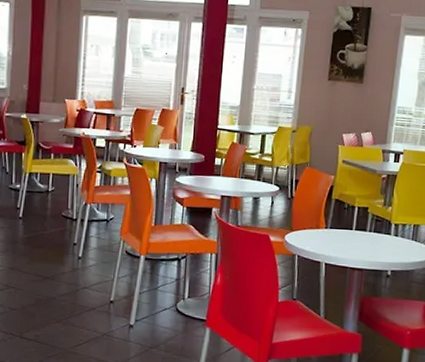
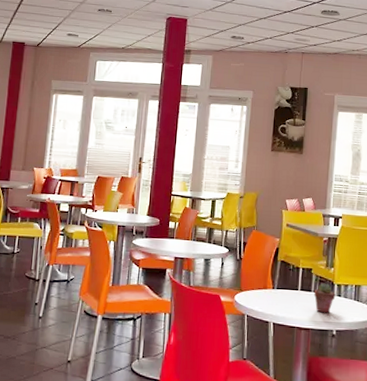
potted succulent: none [369,222,393,254] -> present [313,283,336,313]

